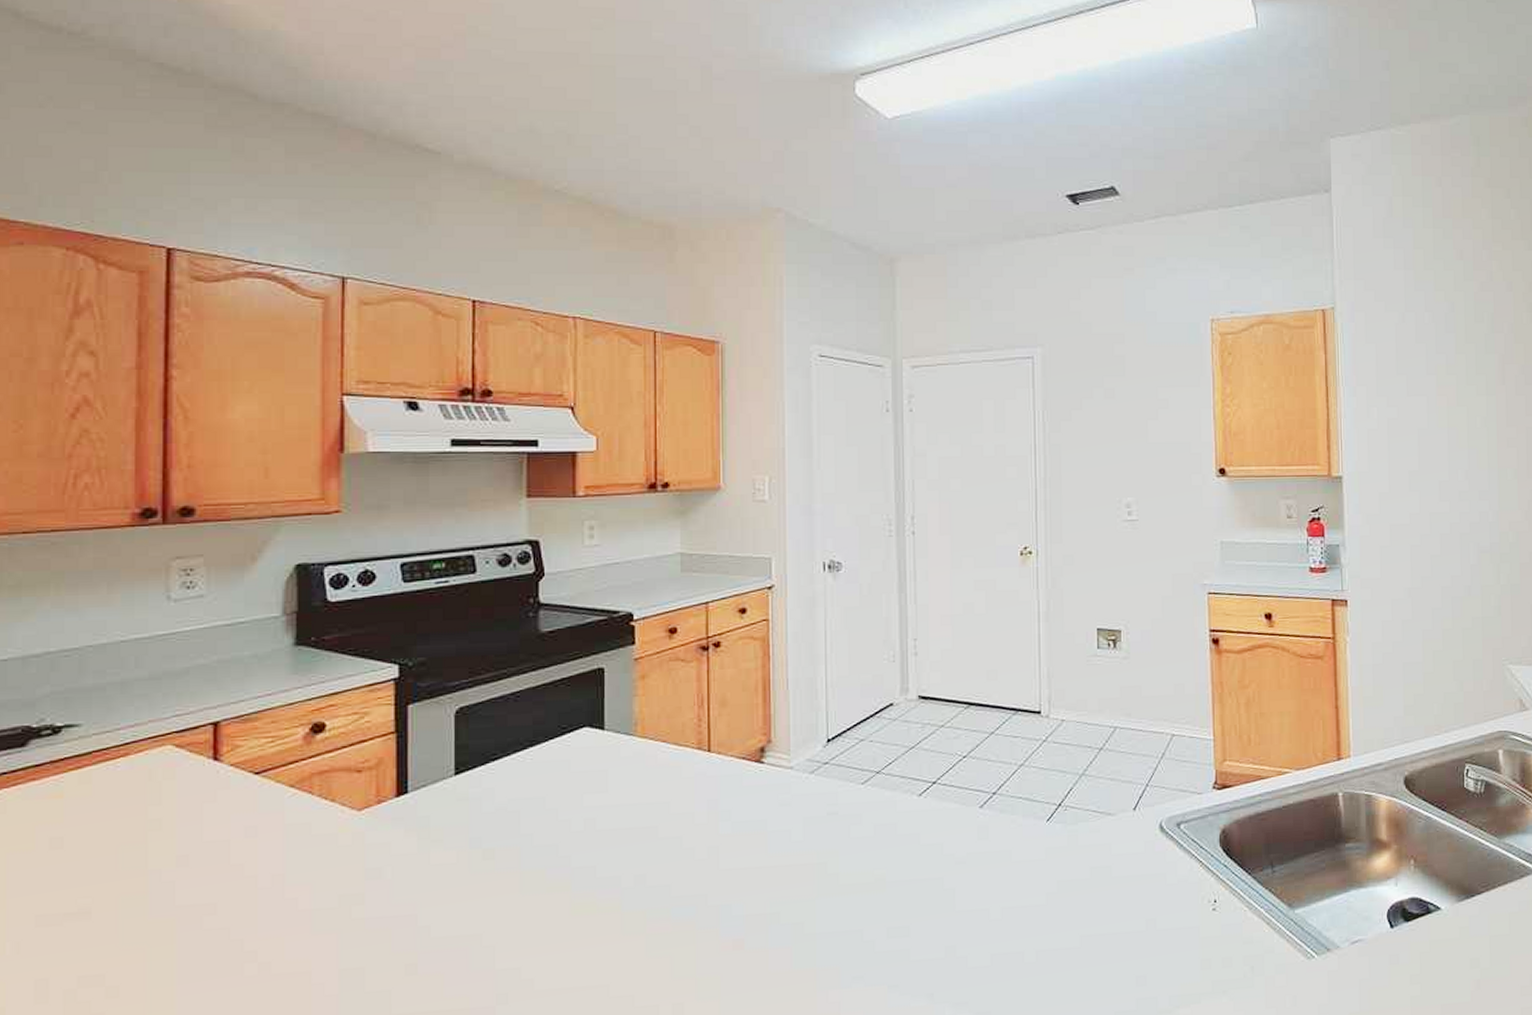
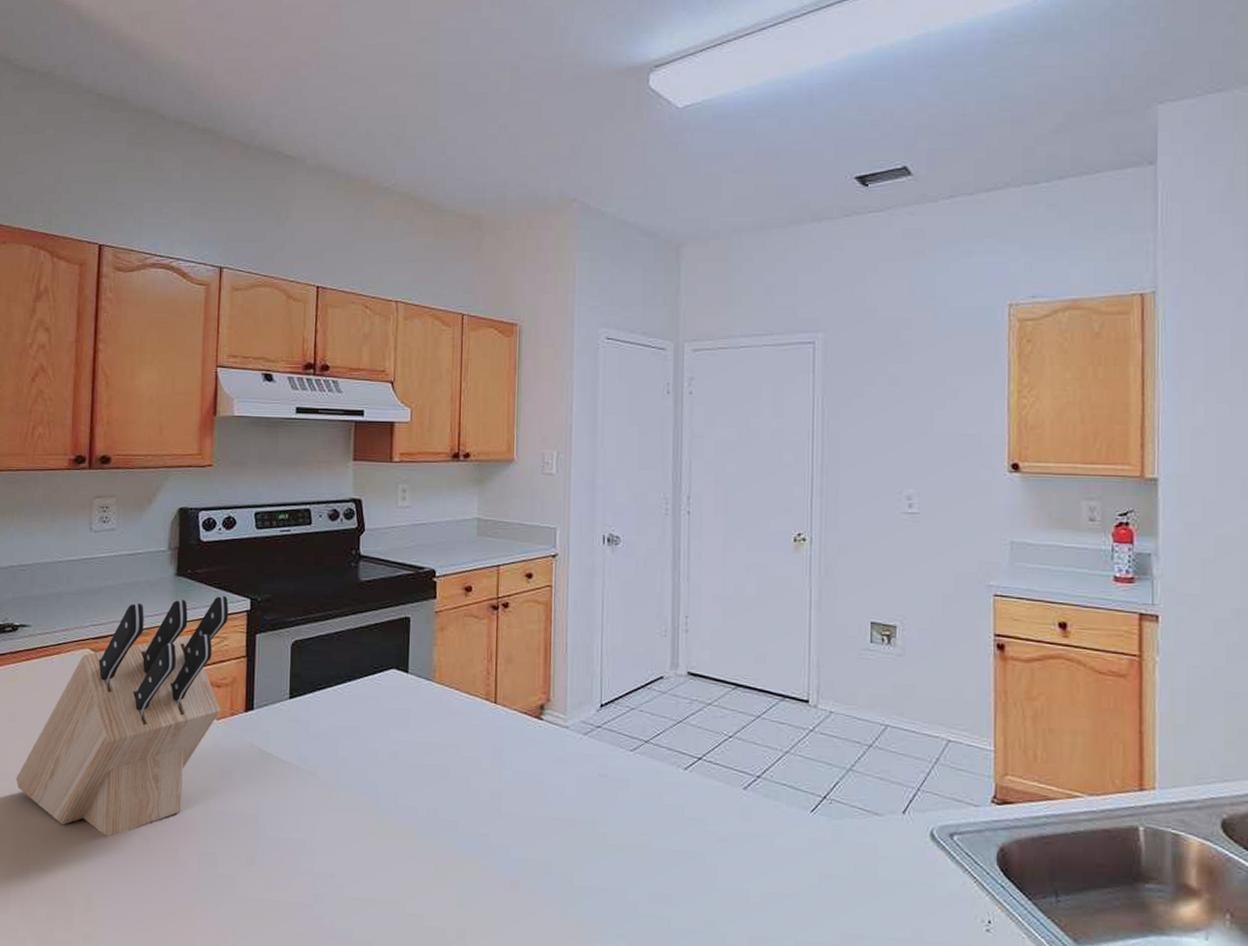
knife block: none [65,663,369,971] -> present [16,595,229,836]

